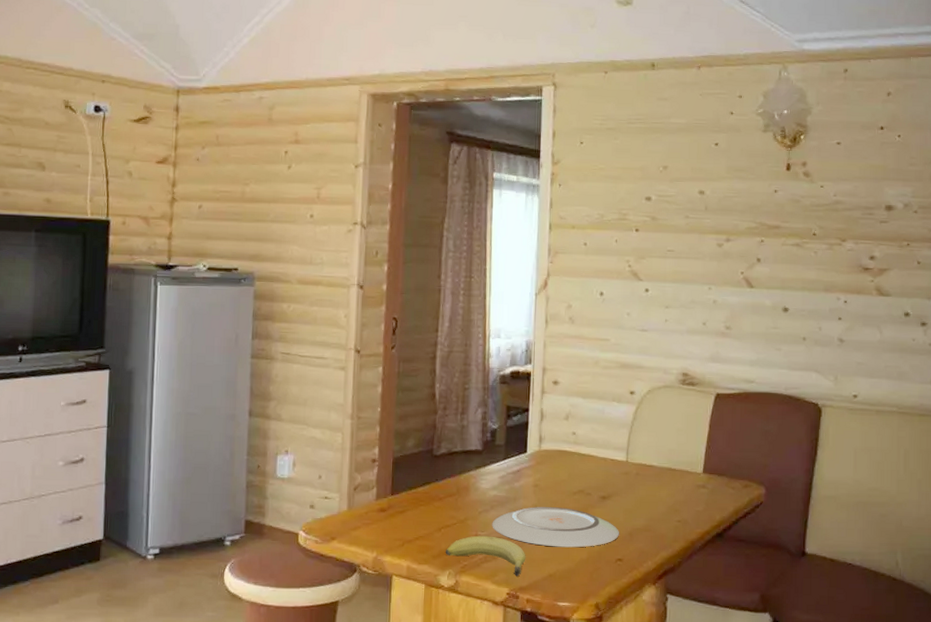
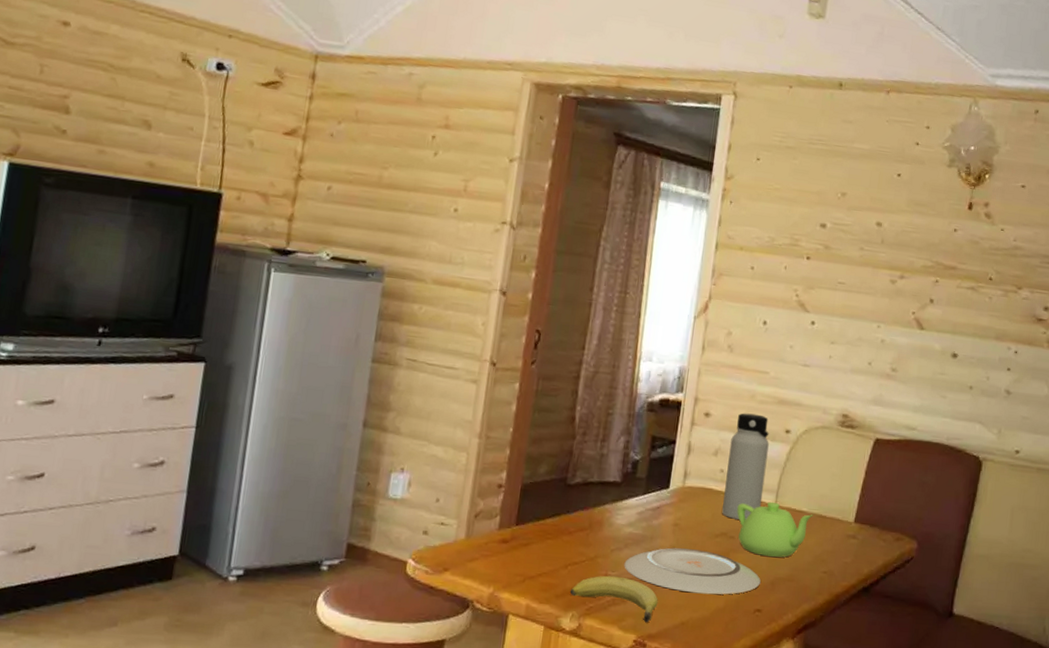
water bottle: none [578,378,616,477] -> present [722,413,769,520]
teapot: none [591,459,663,510] -> present [737,501,813,558]

